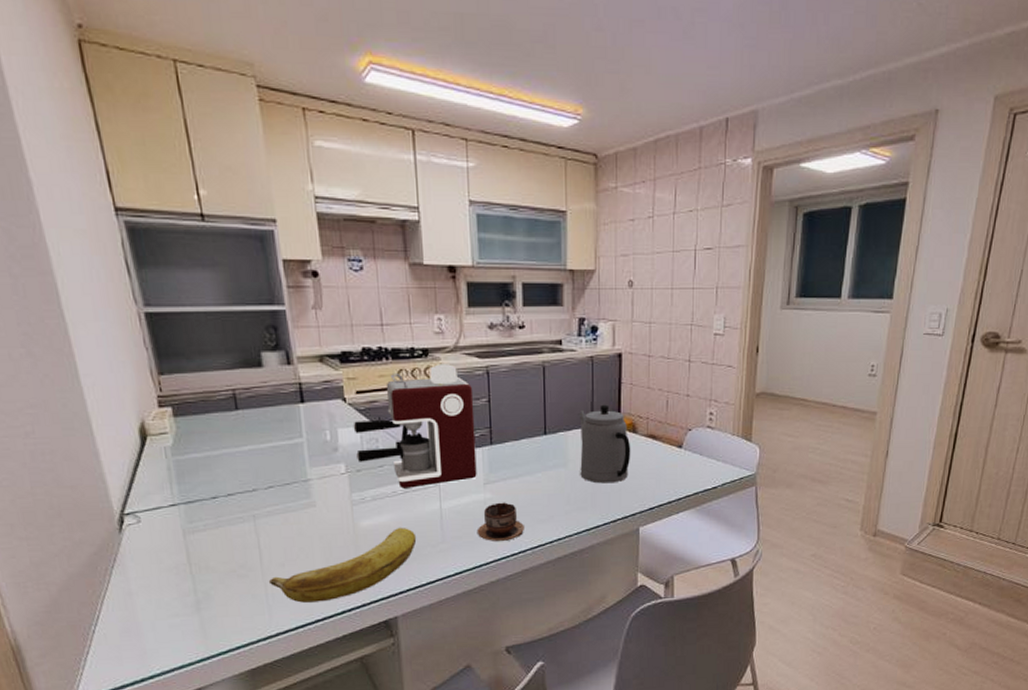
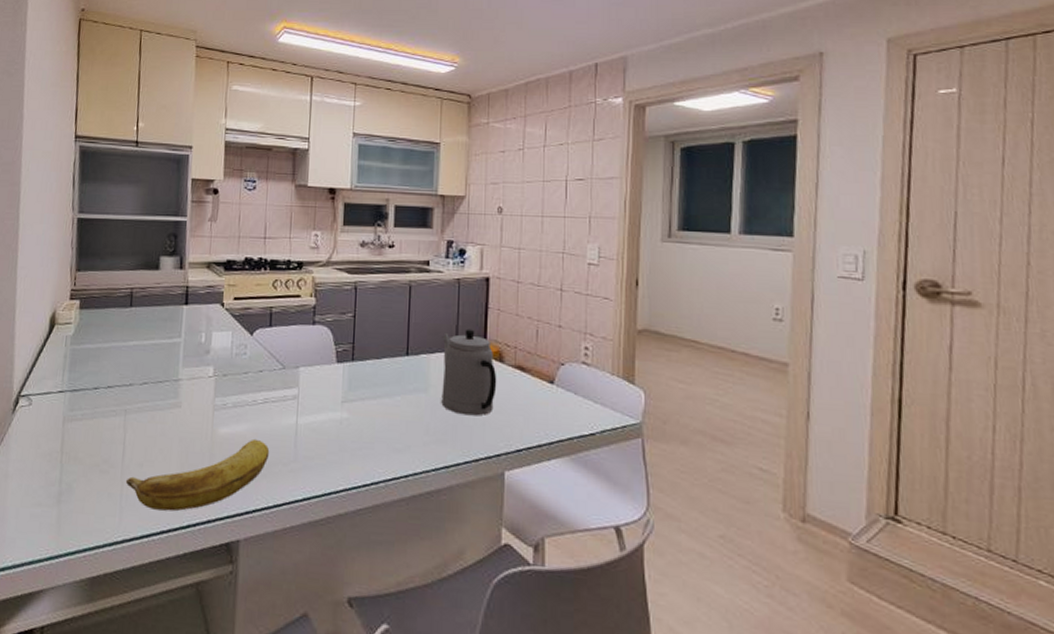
coffee maker: present [353,364,477,489] -> none [225,277,340,399]
cup: present [476,502,524,541] -> none [329,423,379,469]

